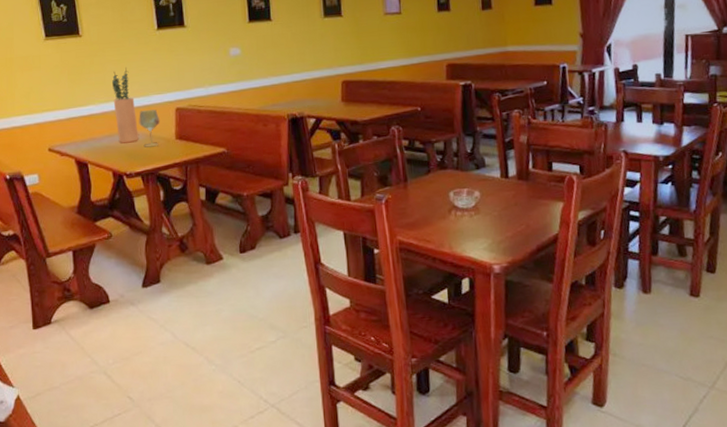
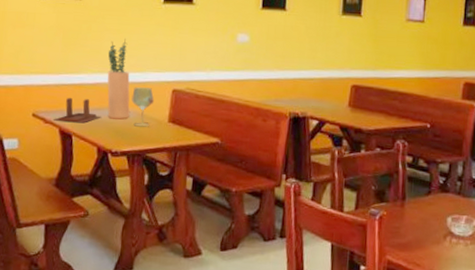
napkin holder: none [68,128,114,152] -> present [52,97,102,123]

